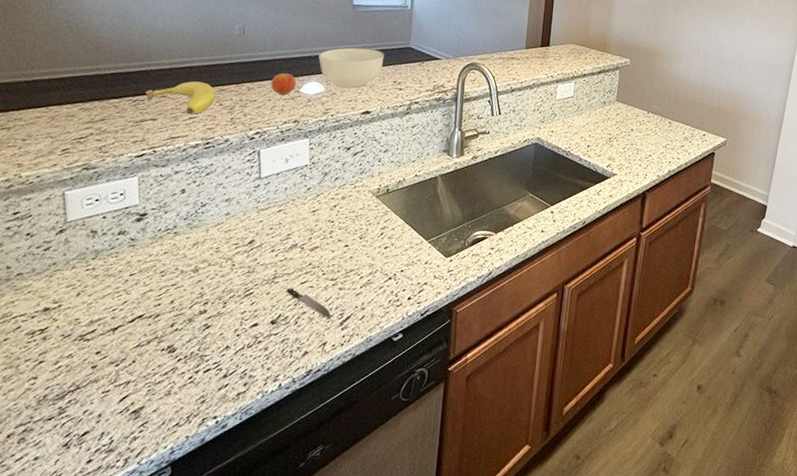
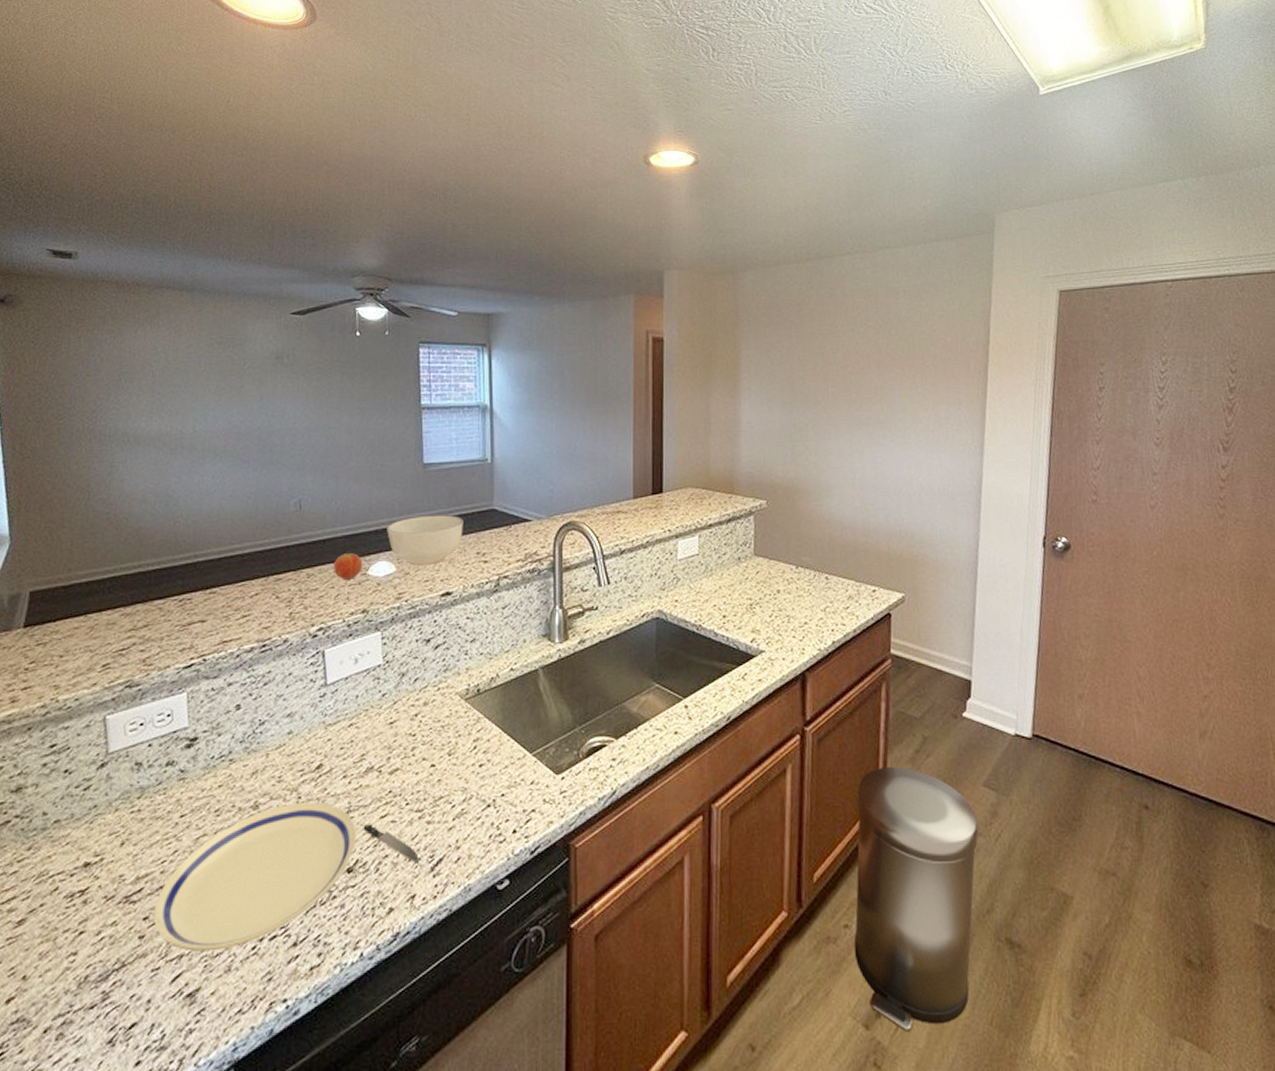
plate: none [104,269,281,379] -> present [153,803,357,951]
fruit: present [145,81,217,115] -> none [192,572,272,613]
pedal bin: none [659,265,759,448] -> present [854,767,979,1032]

